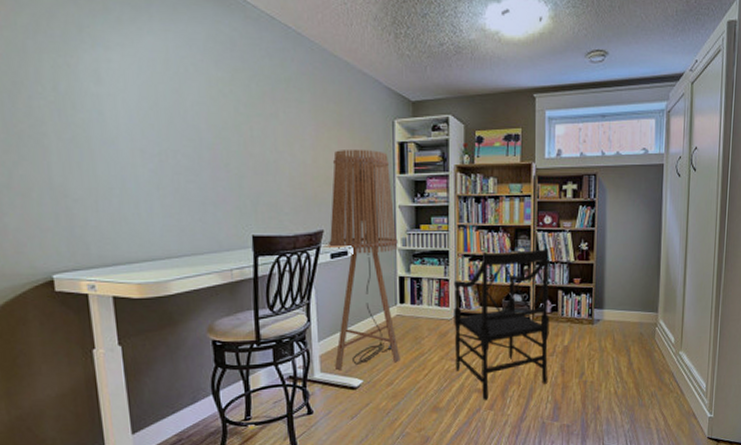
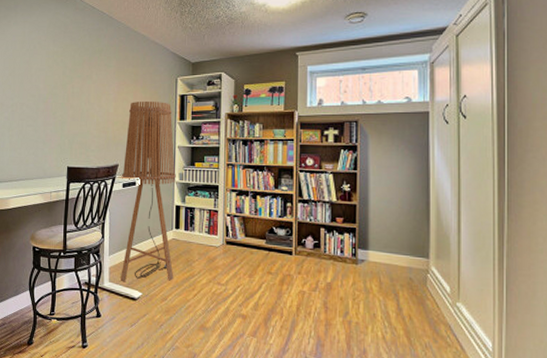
armchair: present [453,247,550,400] -> none [221,187,312,327]

